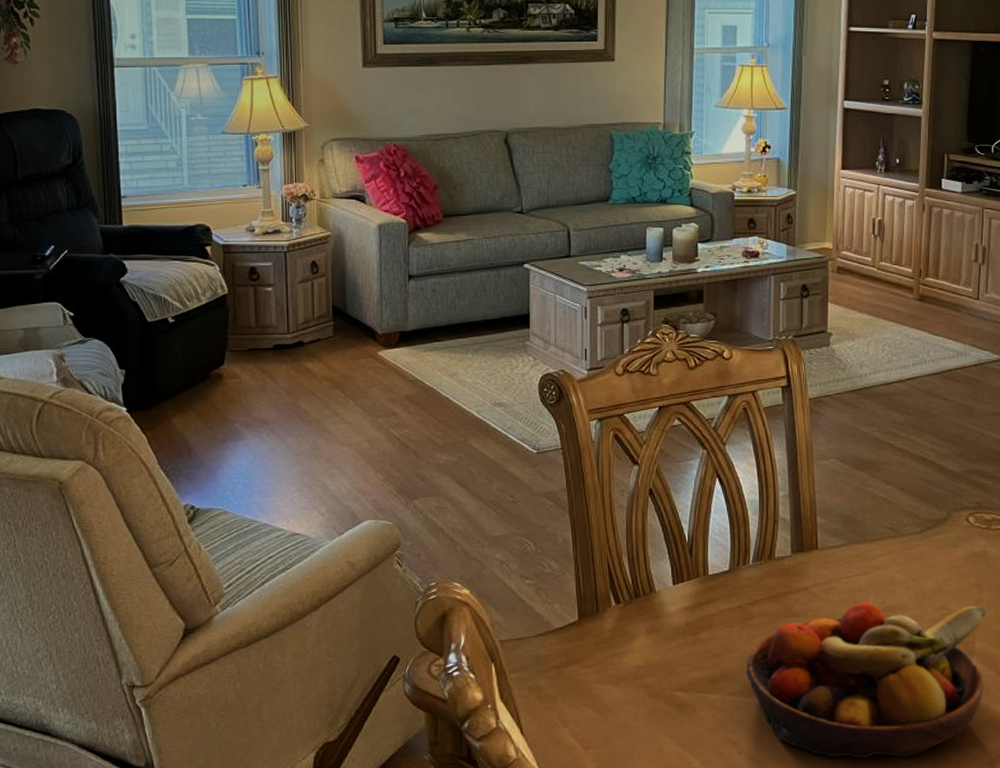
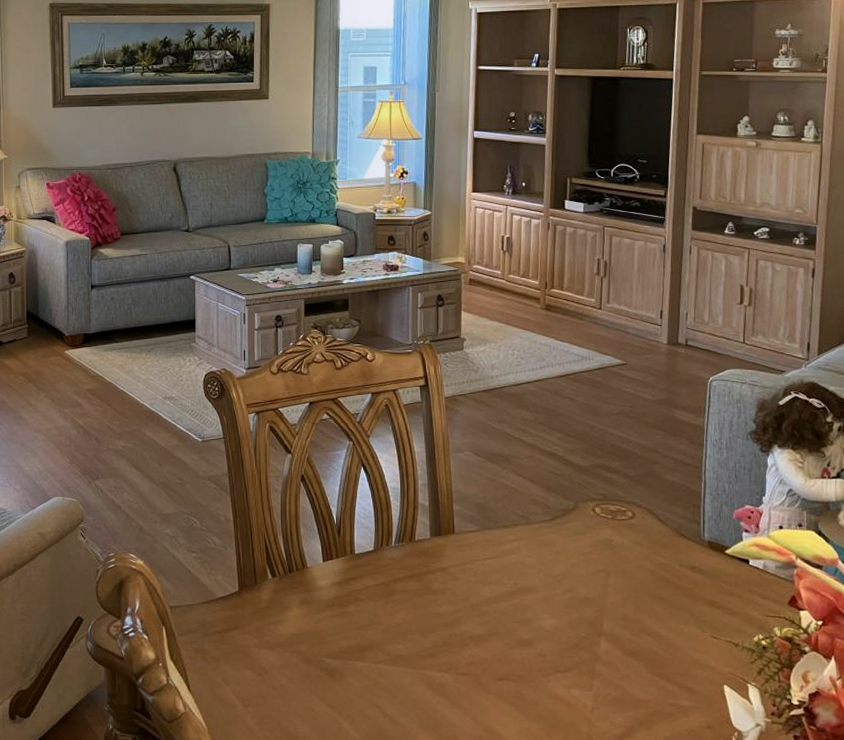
fruit bowl: present [745,601,987,759] -> none [389,583,613,728]

